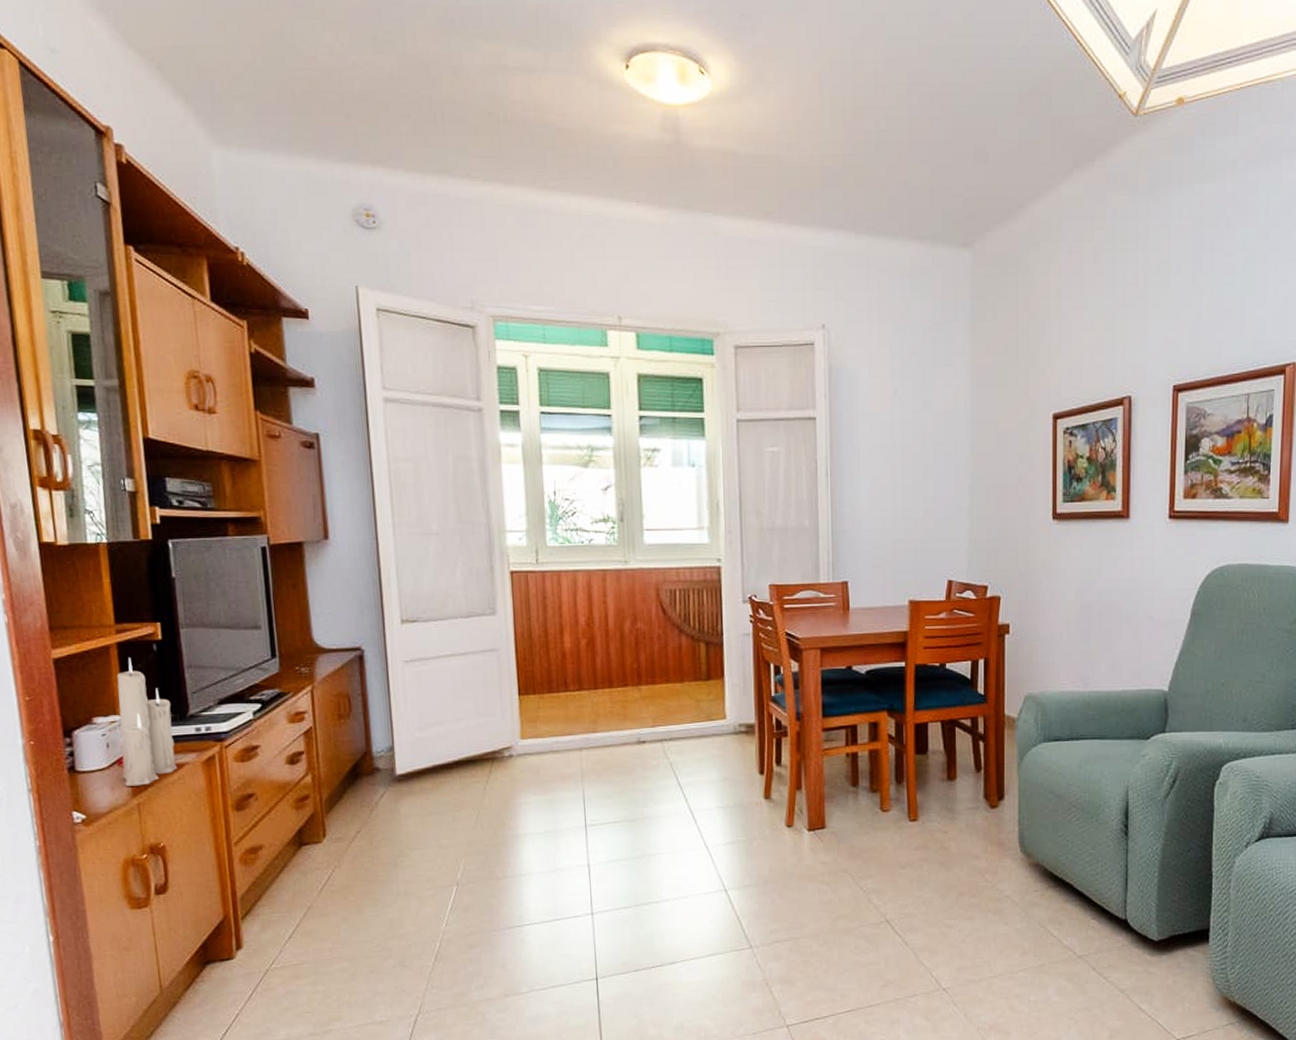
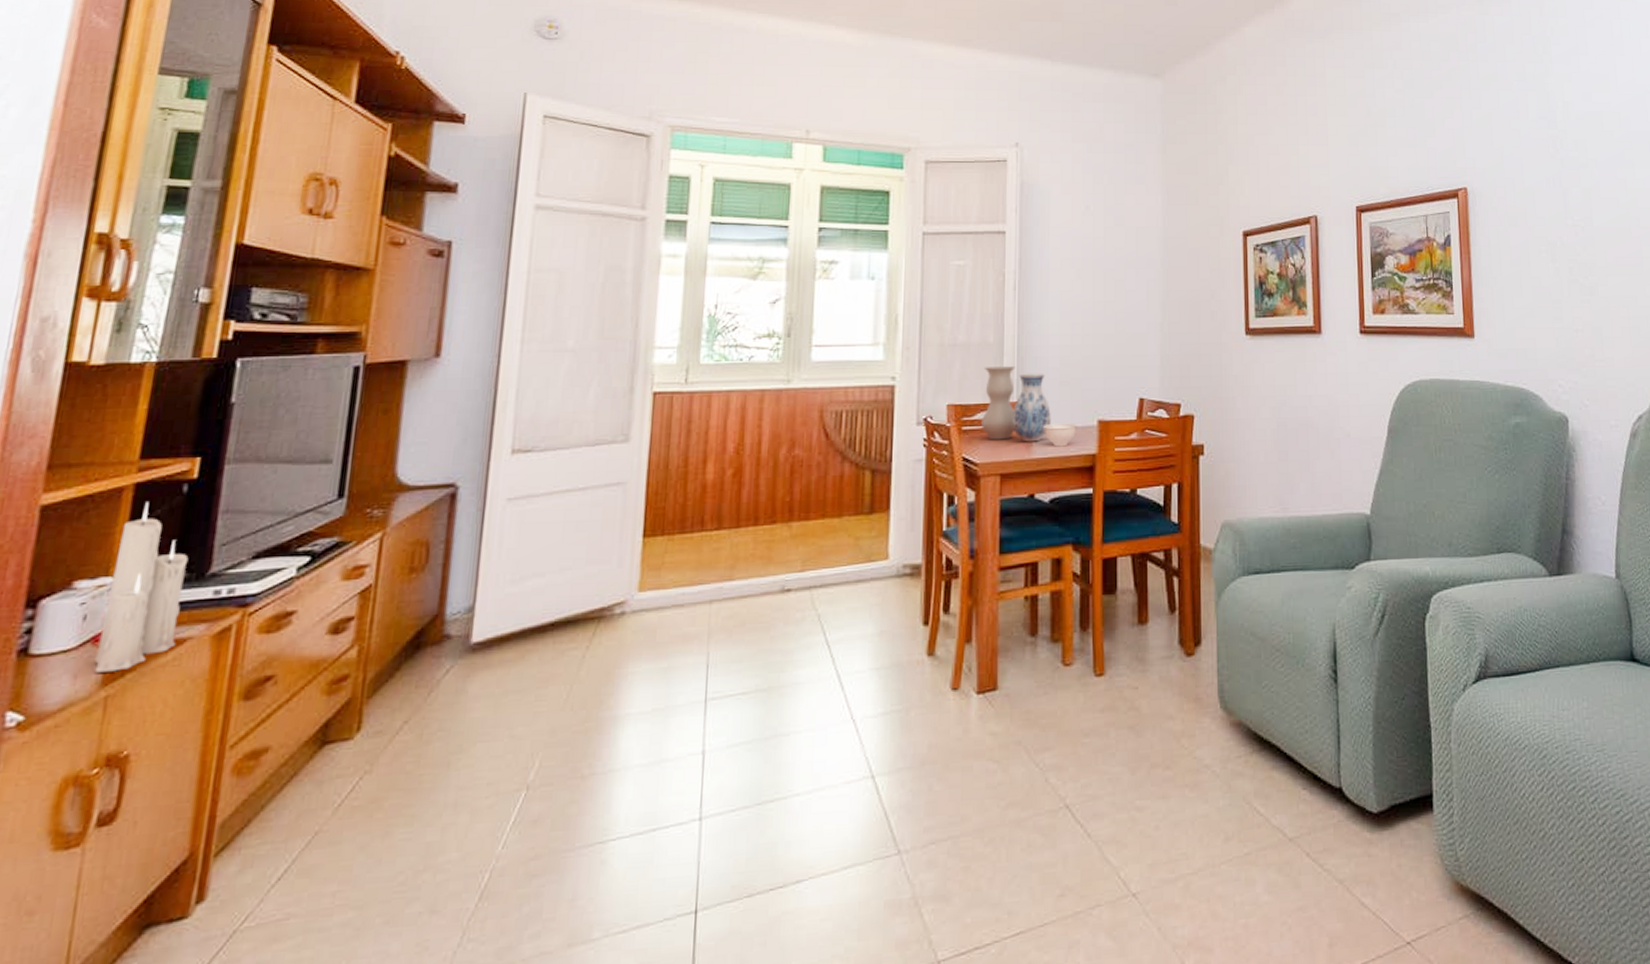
vase: none [801,549,833,618] -> present [981,366,1016,440]
vase: none [828,556,865,620] -> present [1011,373,1051,442]
bowl: none [859,602,890,624] -> present [1044,423,1077,447]

